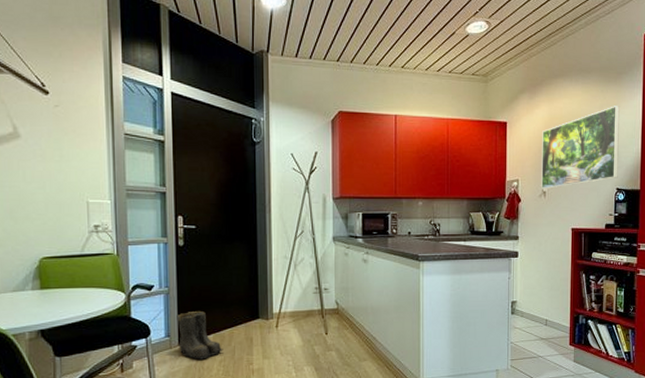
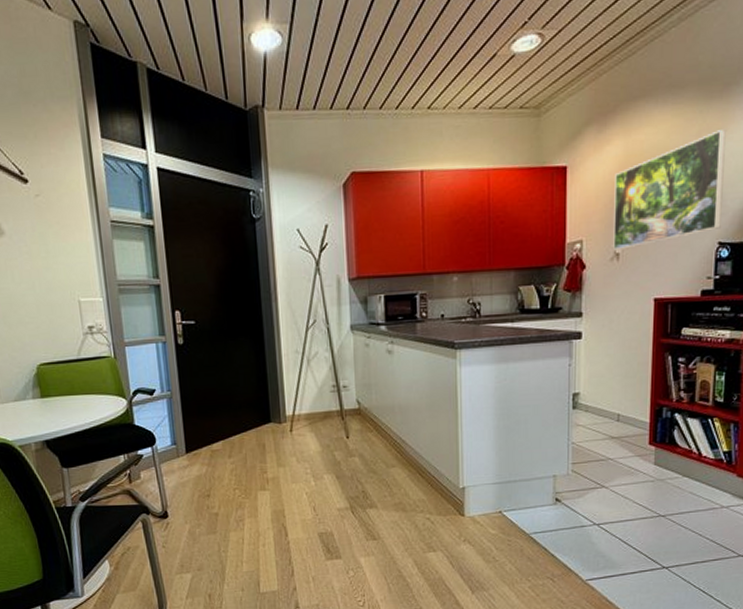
boots: present [177,311,224,360] -> none [182,416,234,469]

